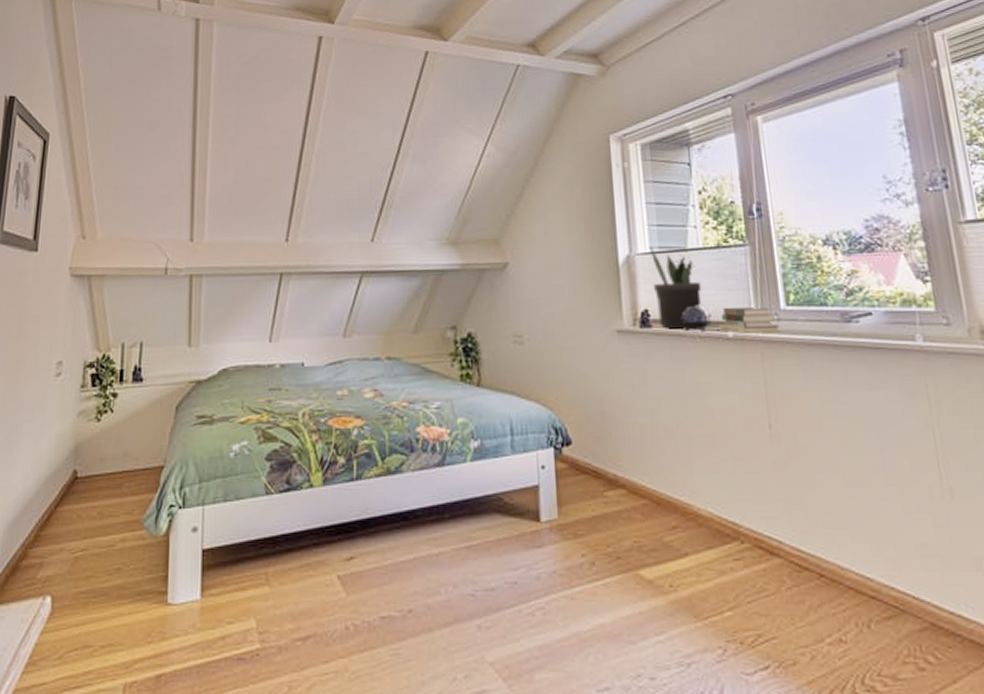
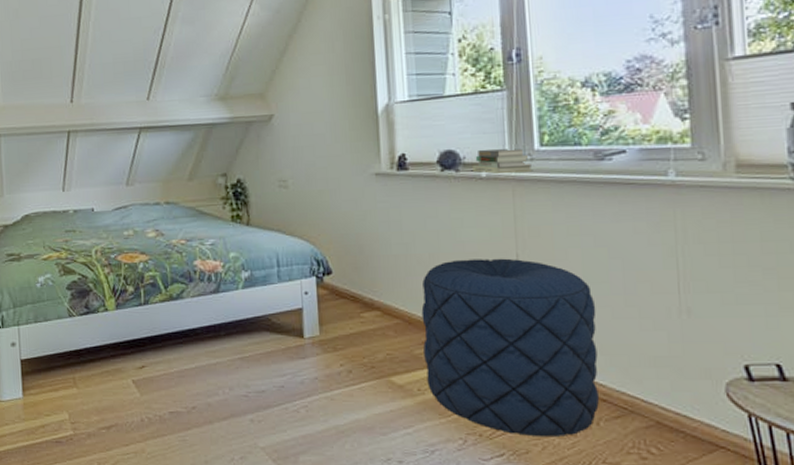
planter: present [649,246,711,331] -> none [408,93,465,173]
pouf: none [670,428,869,643] -> present [421,258,600,436]

